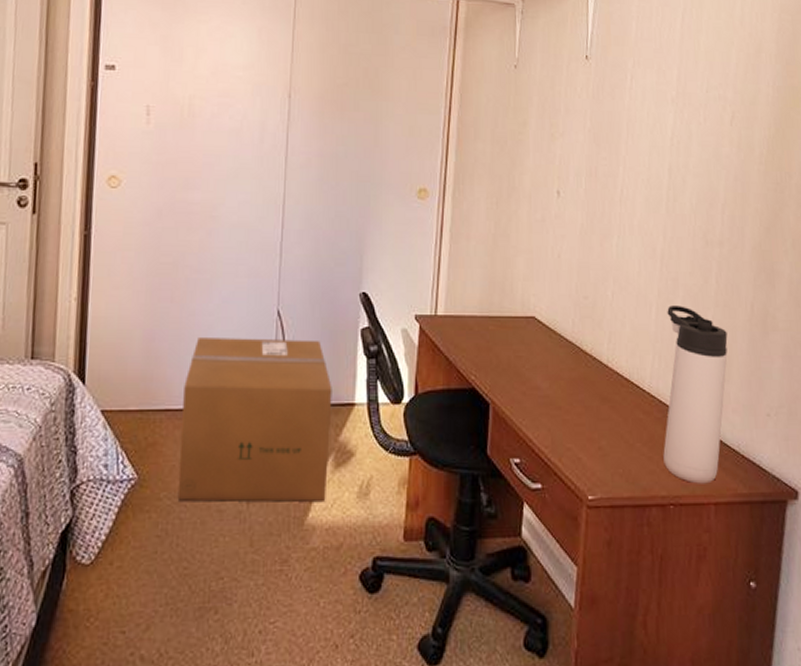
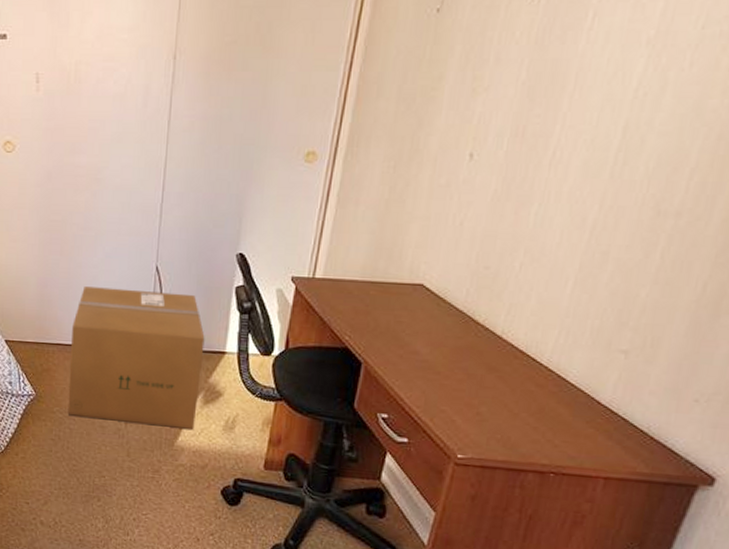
thermos bottle: present [663,306,728,484] -> none [551,280,663,459]

